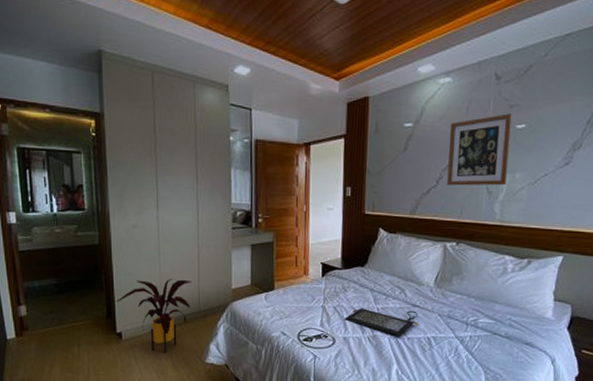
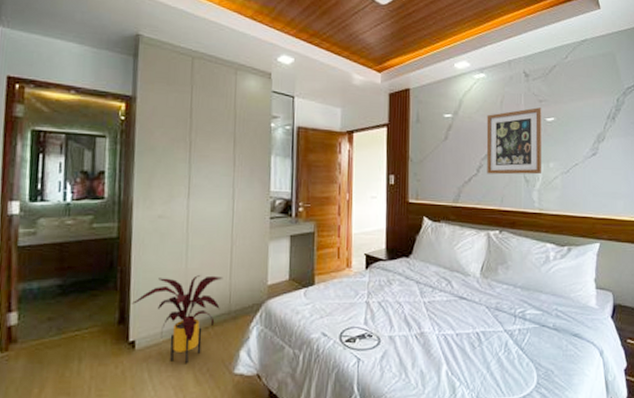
clutch bag: present [344,308,419,336] -> none [390,303,467,332]

